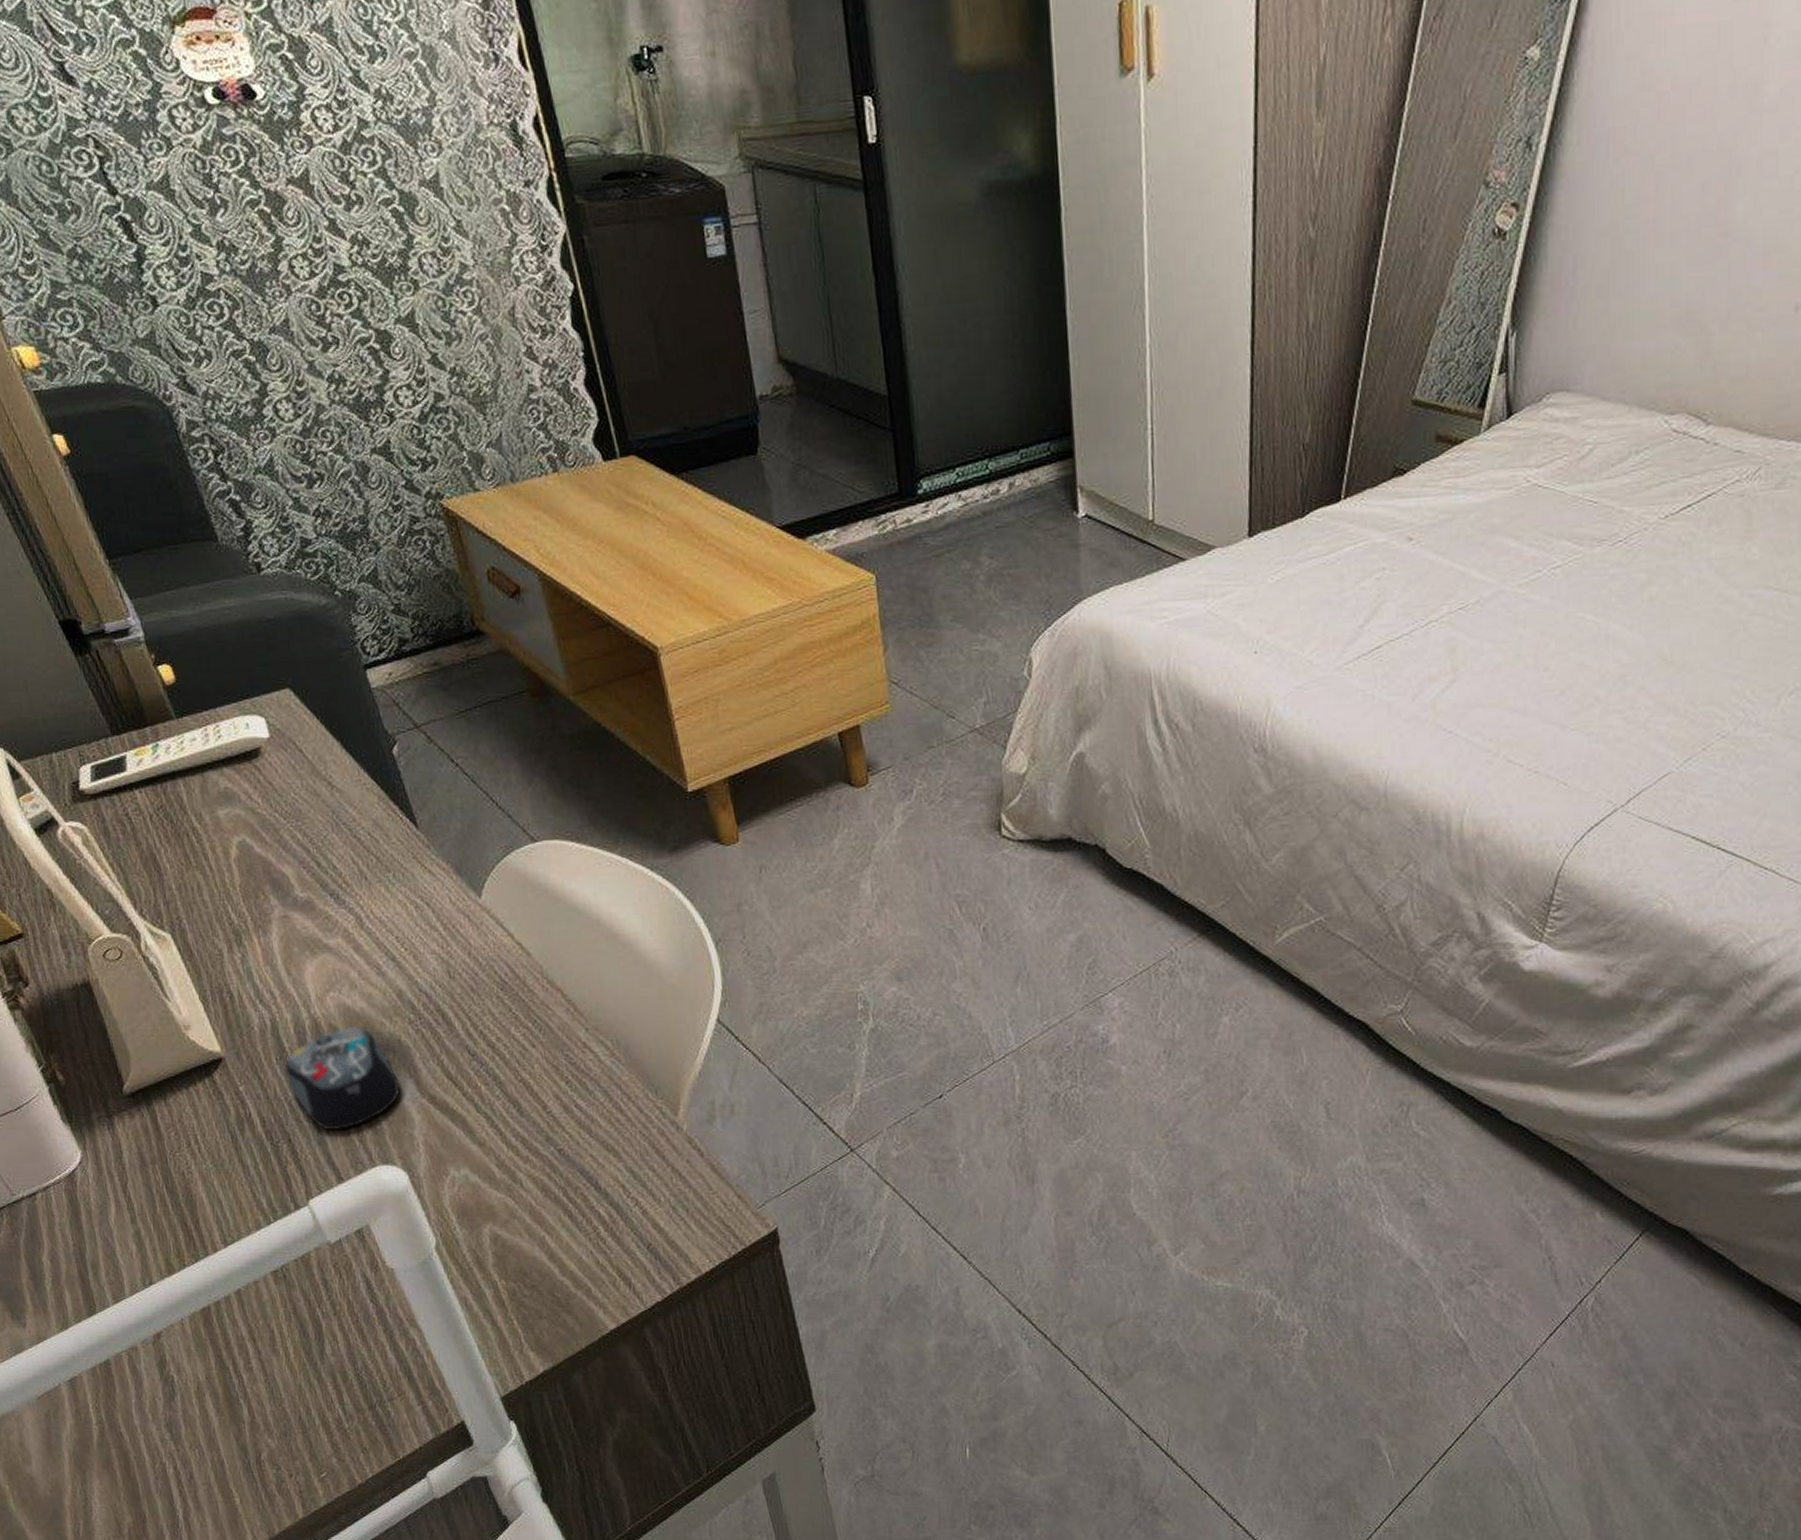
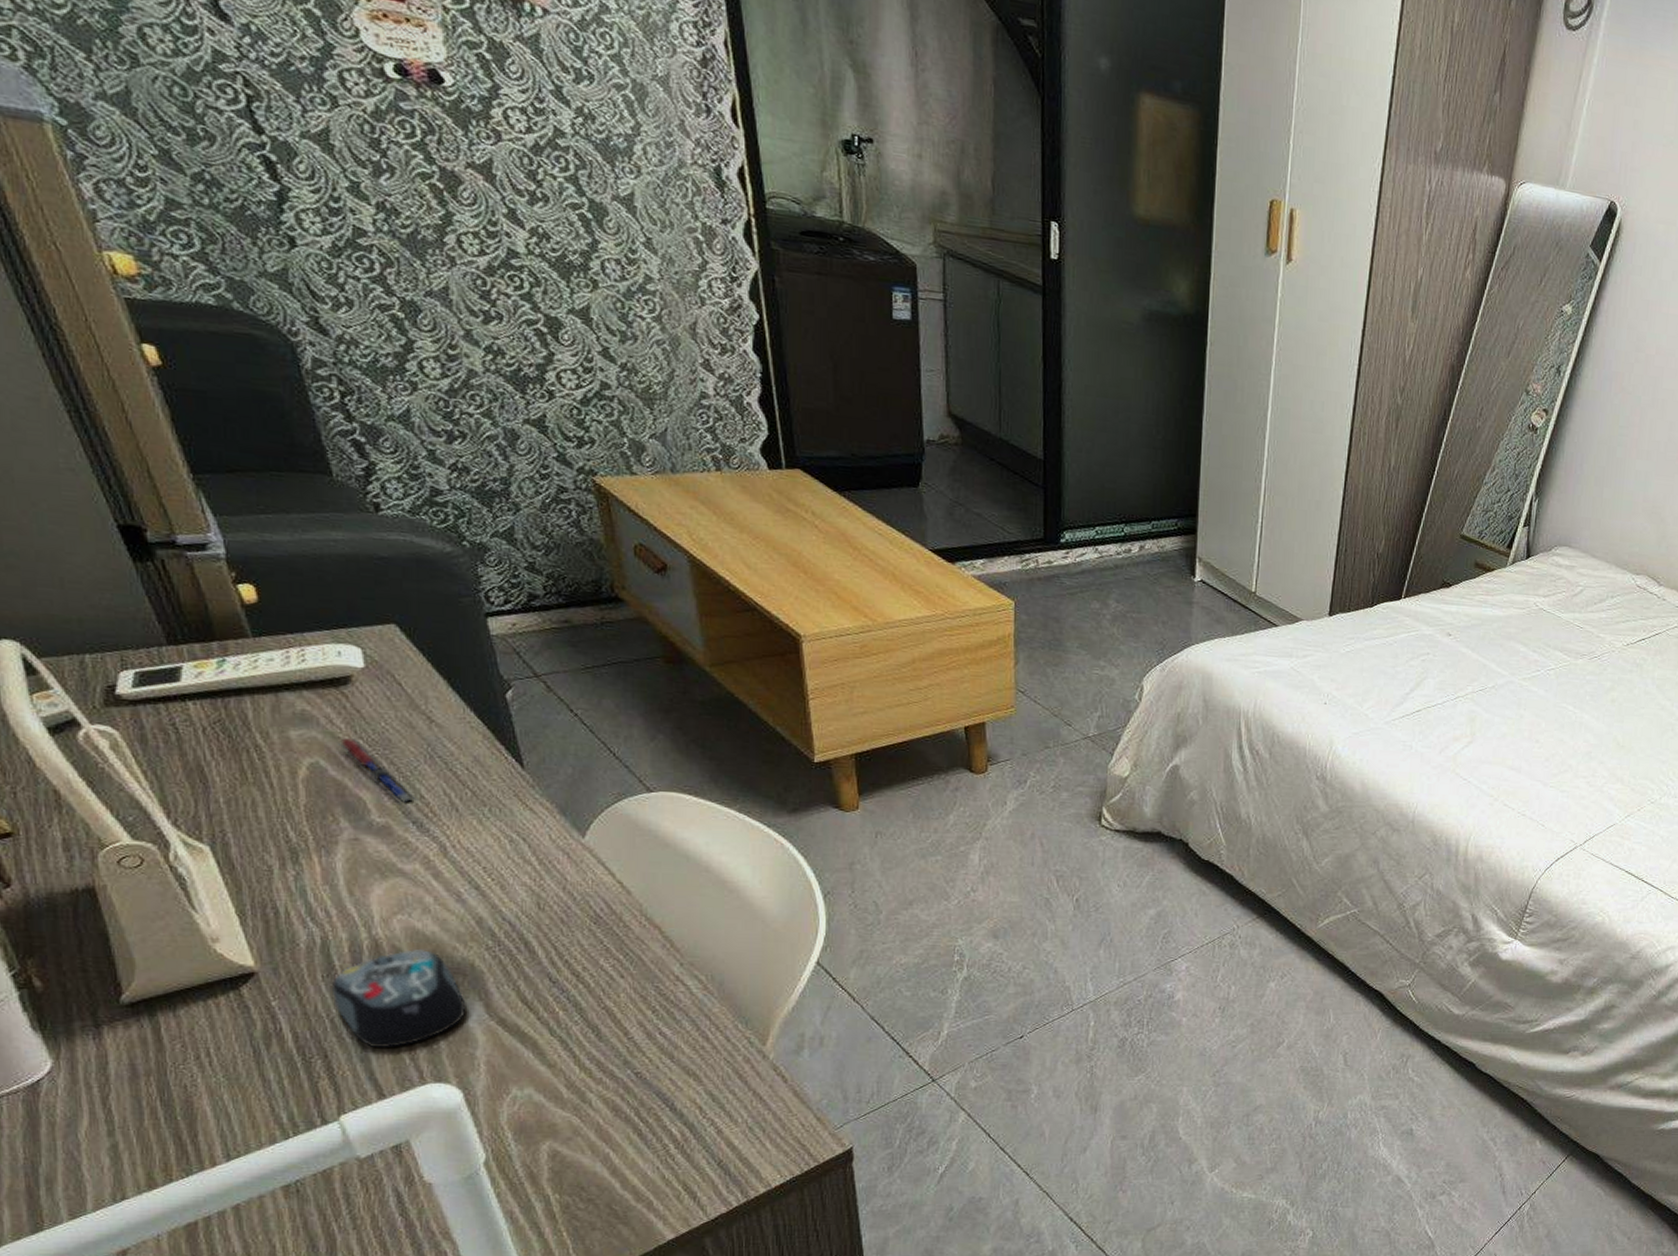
pen: none [257,812,332,877] -> present [337,738,418,804]

